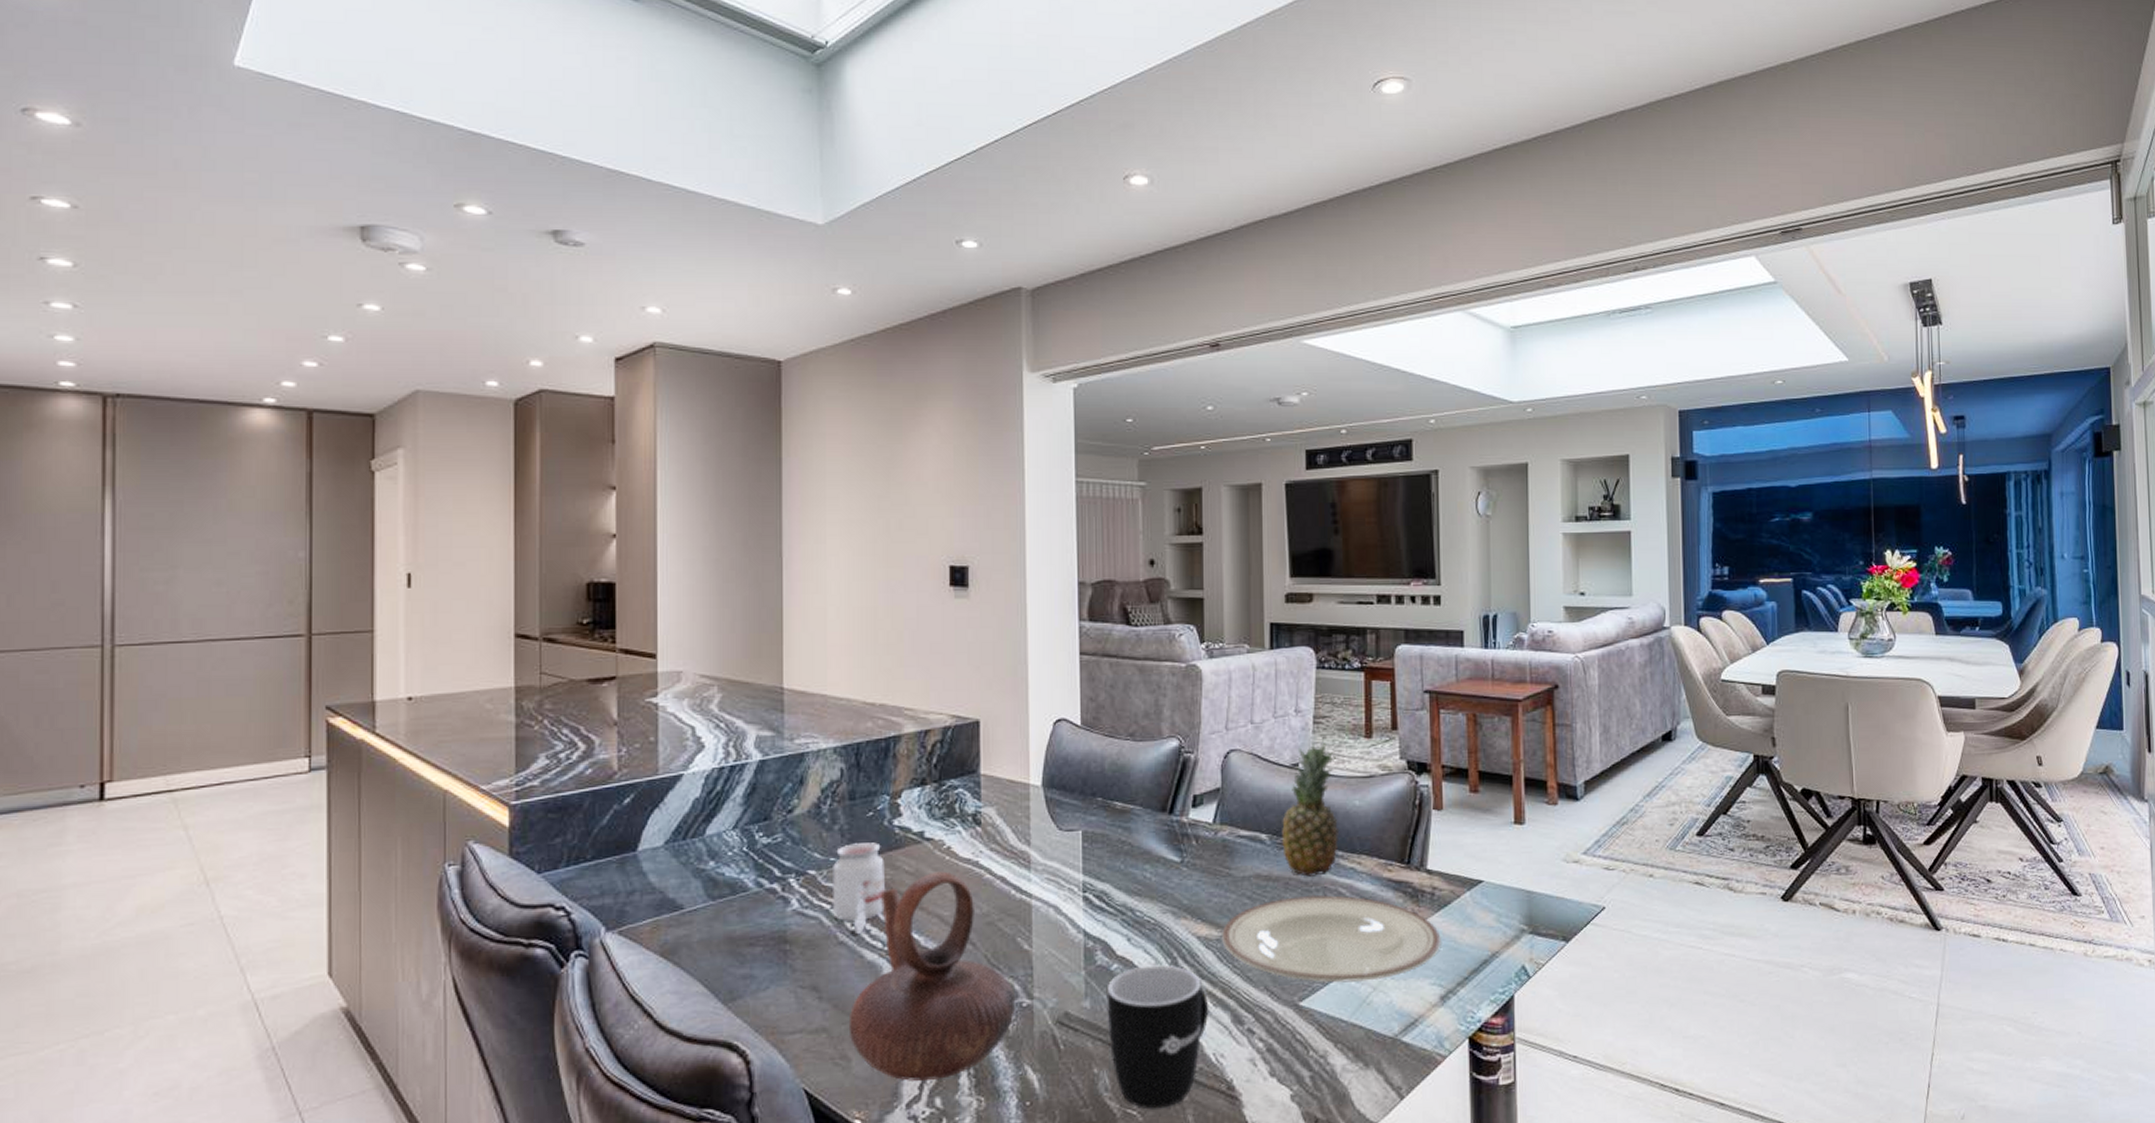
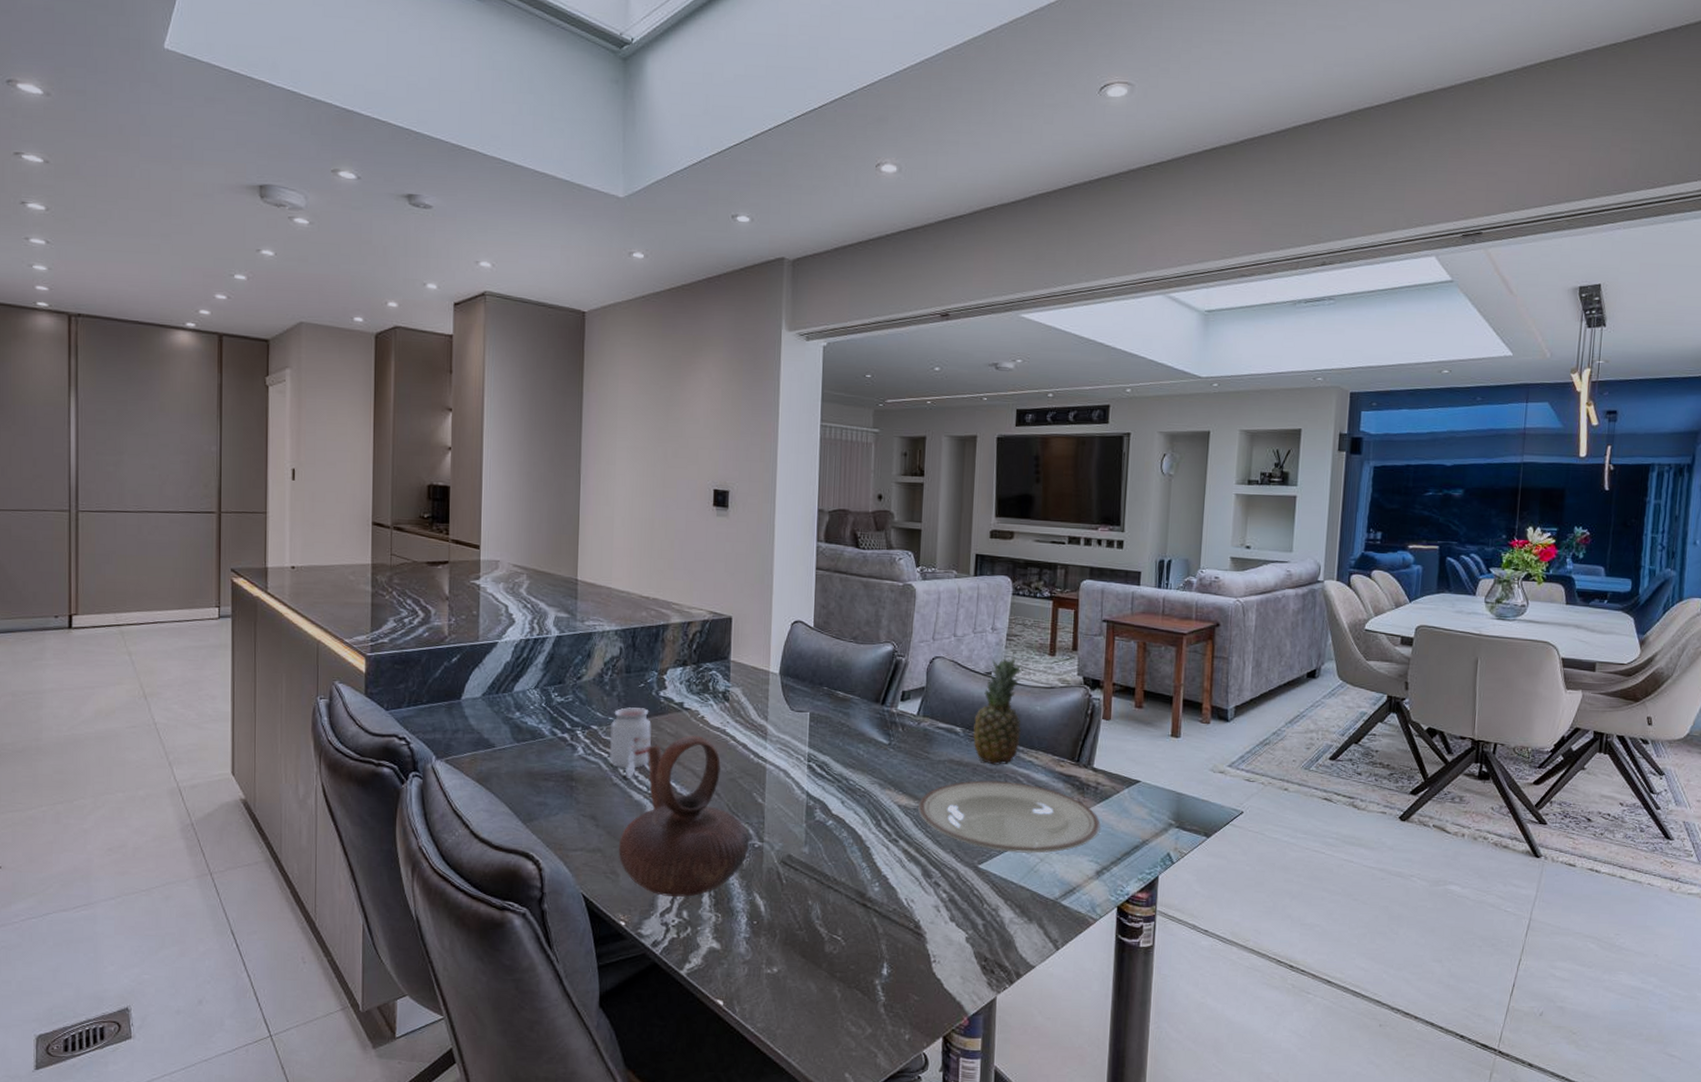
mug: present [1106,965,1209,1110] -> none [821,824,905,937]

